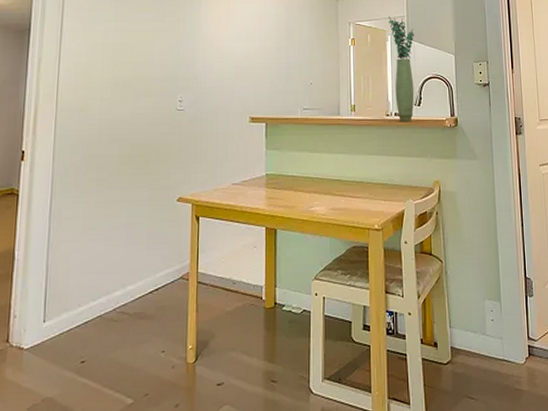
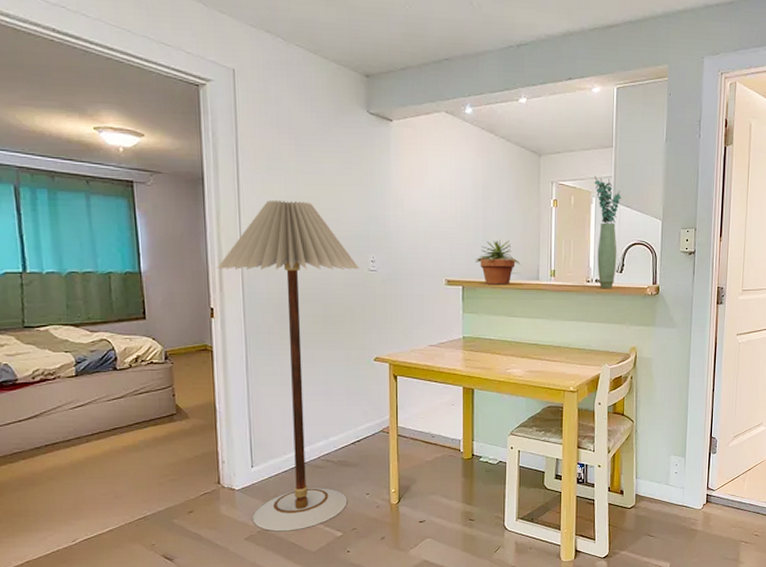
floor lamp: none [32,46,167,400] -> present [217,199,359,532]
potted plant: none [278,77,322,121] -> present [475,239,521,285]

